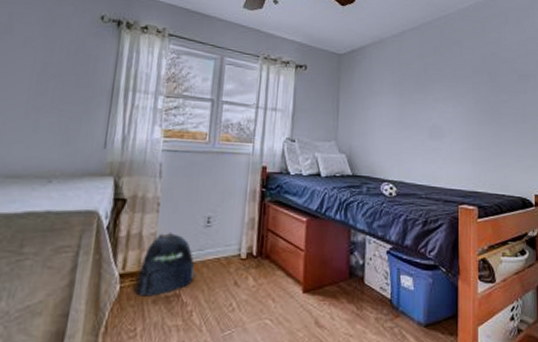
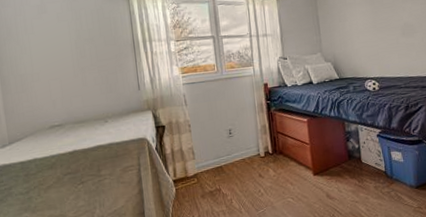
backpack: present [135,232,195,296] -> none [186,145,228,194]

